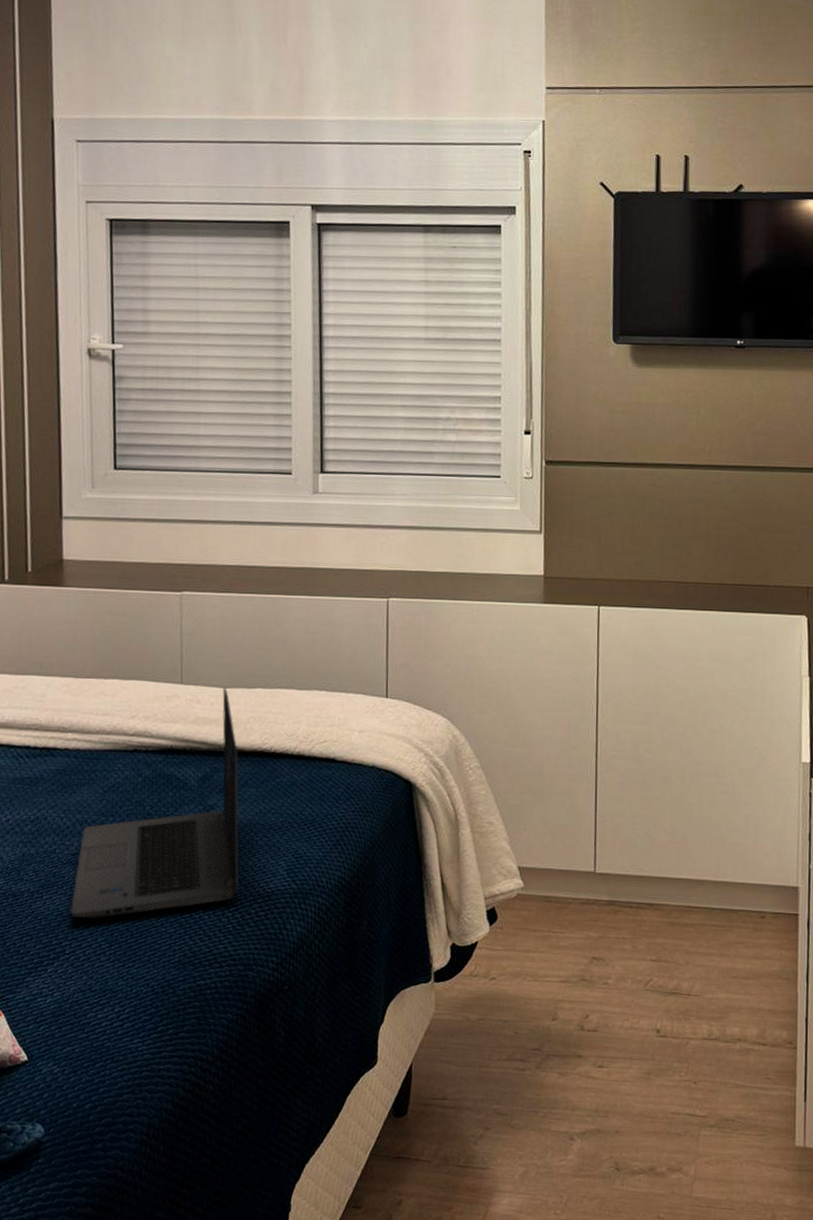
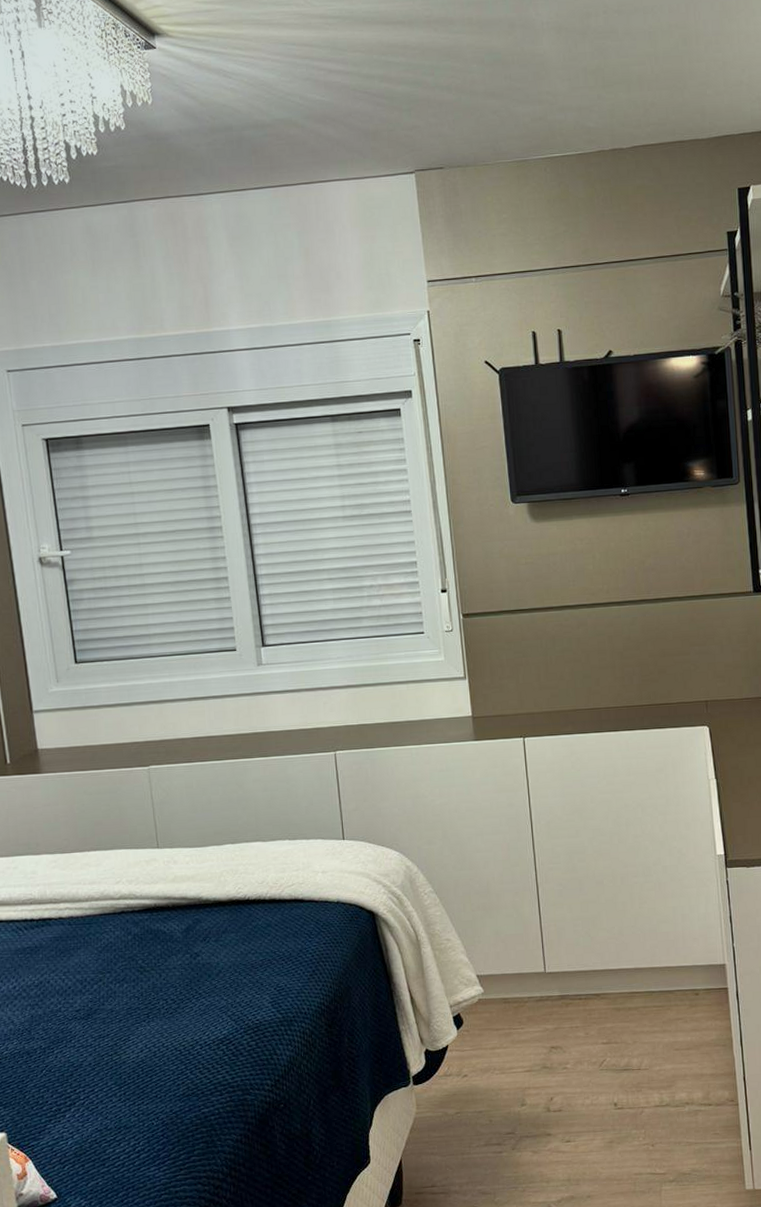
laptop: present [71,687,239,919] -> none [80,847,229,1066]

